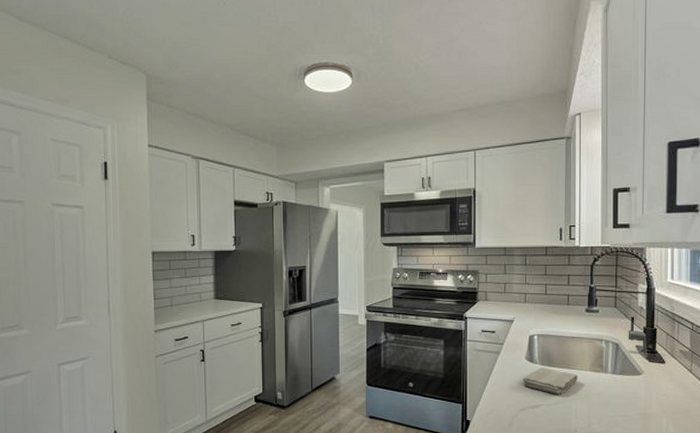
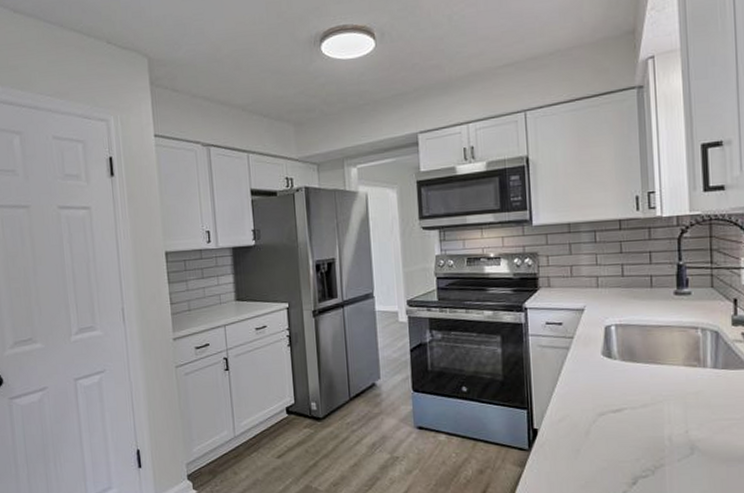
washcloth: present [522,368,578,394] -> none [599,364,669,395]

